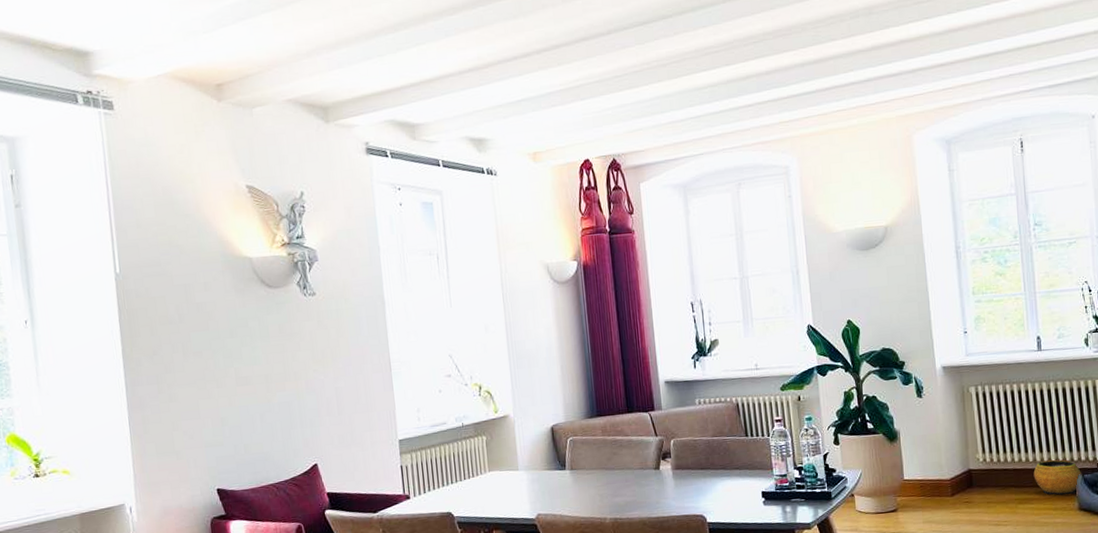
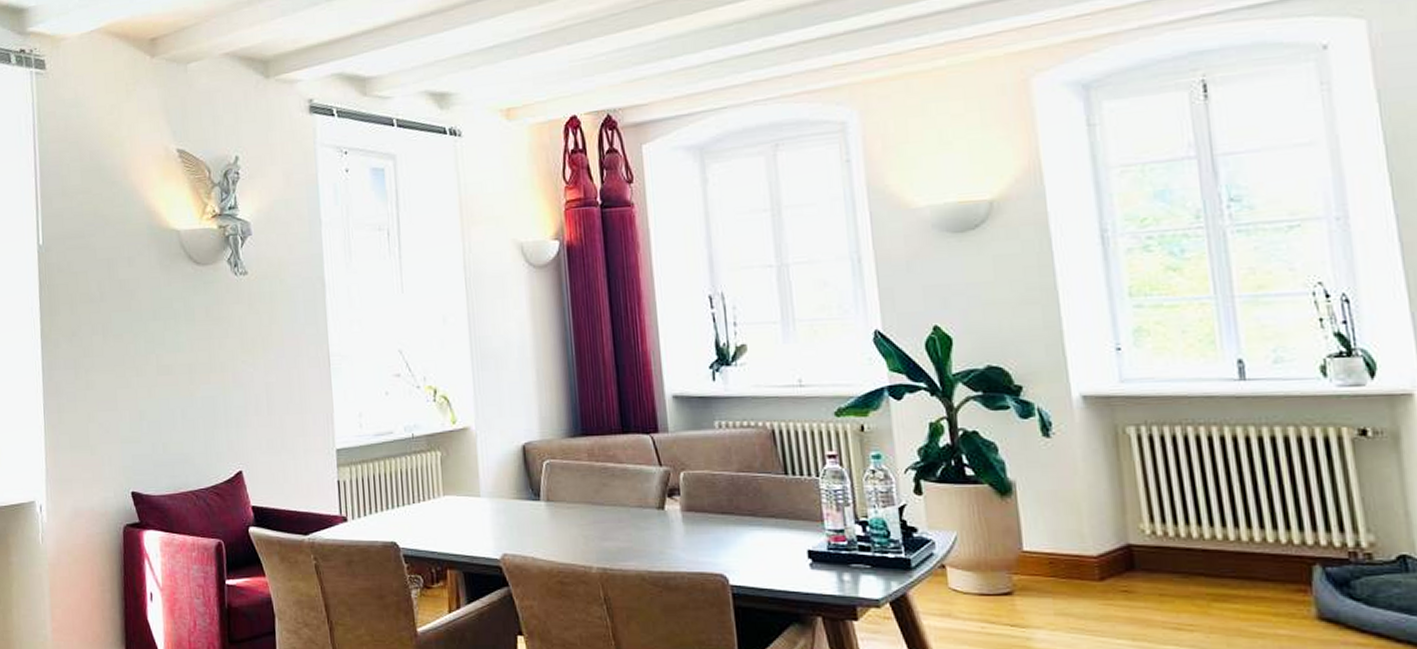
clay pot: present [1033,459,1082,496] -> none [1236,540,1323,595]

